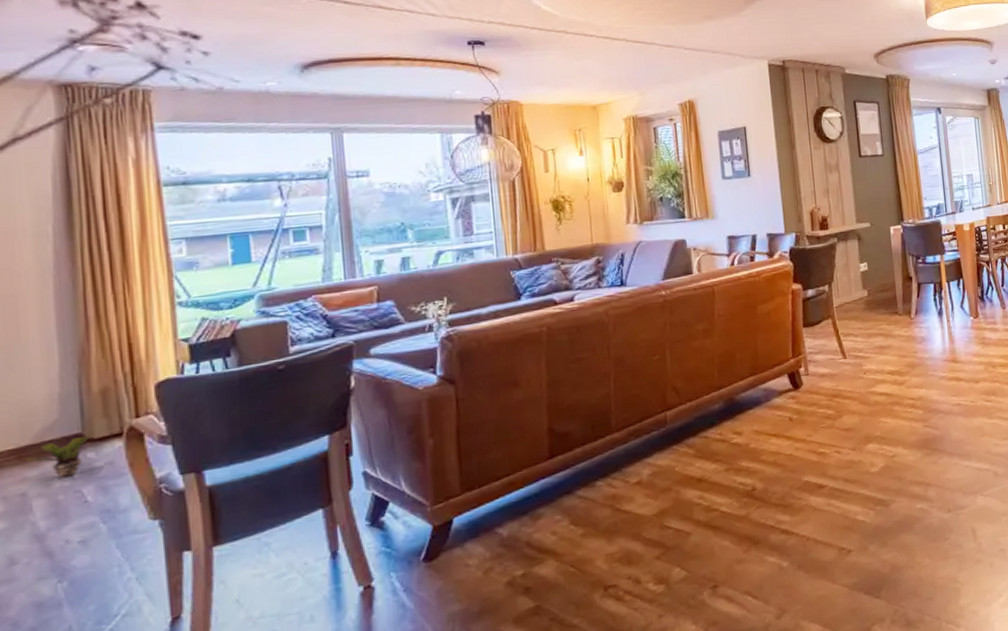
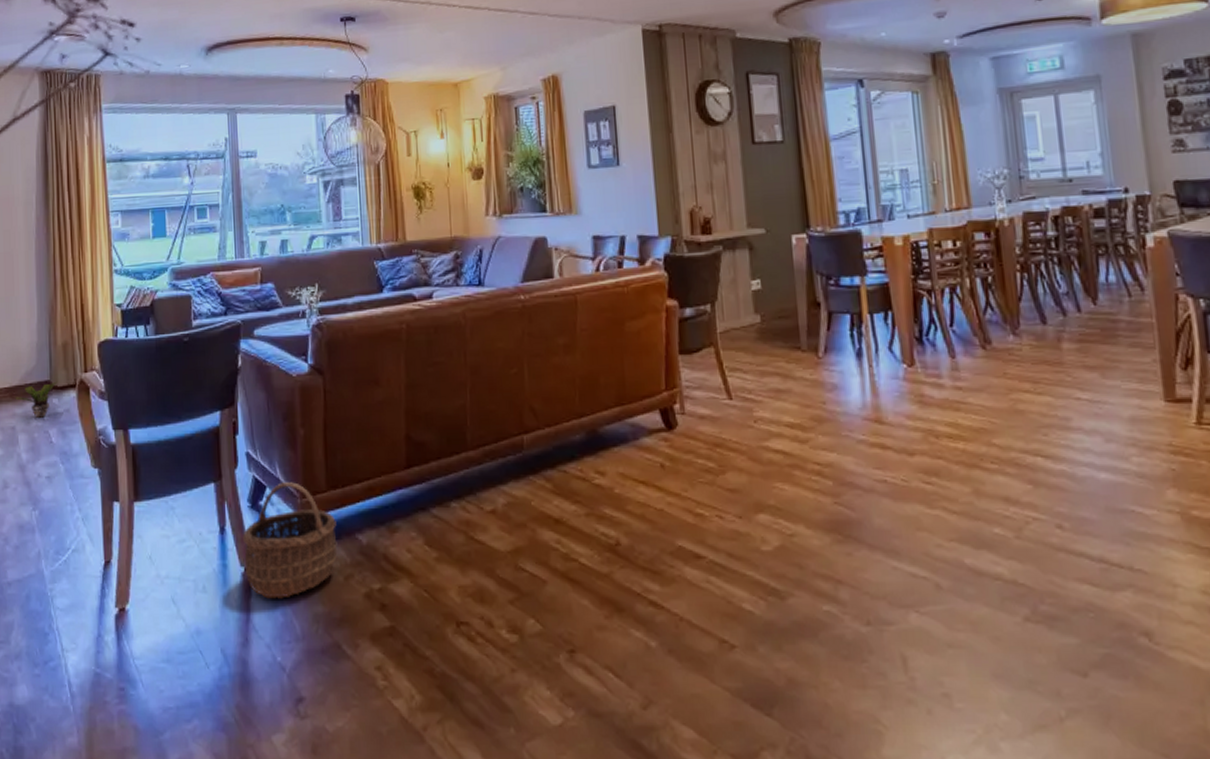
wicker basket: none [361,492,476,612] -> present [243,482,338,599]

